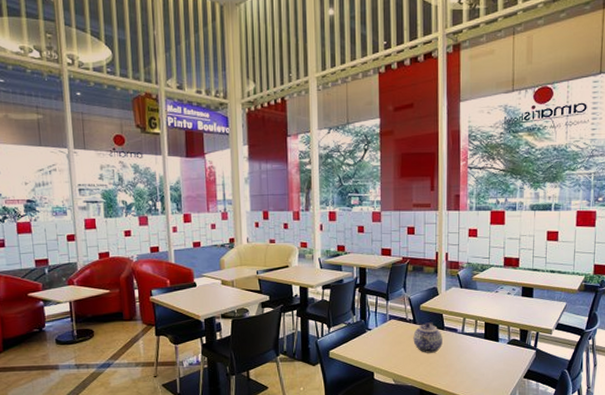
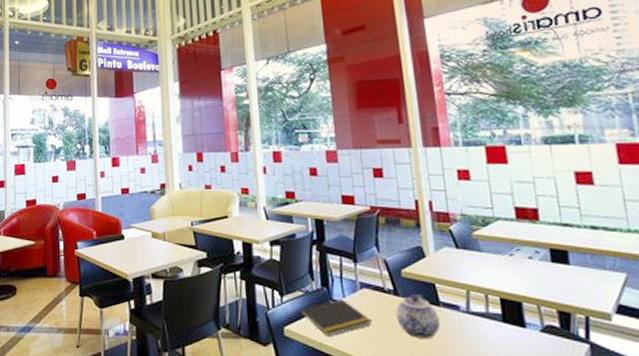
notepad: none [342,328,396,356] -> present [300,298,372,337]

